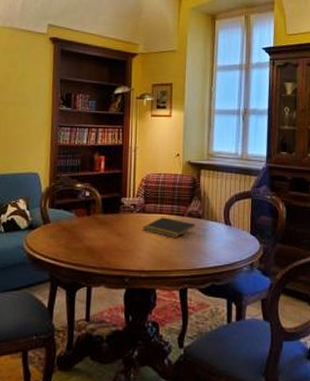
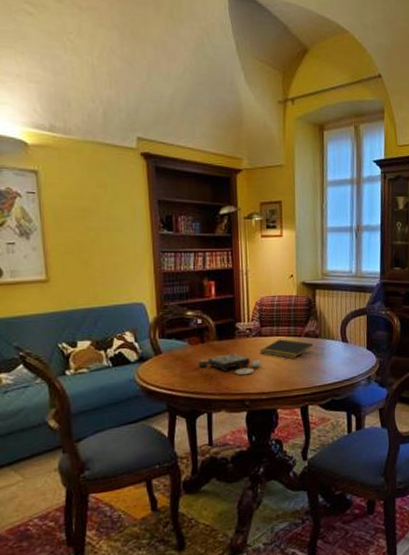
board game: none [83,228,143,251] -> present [198,353,261,375]

